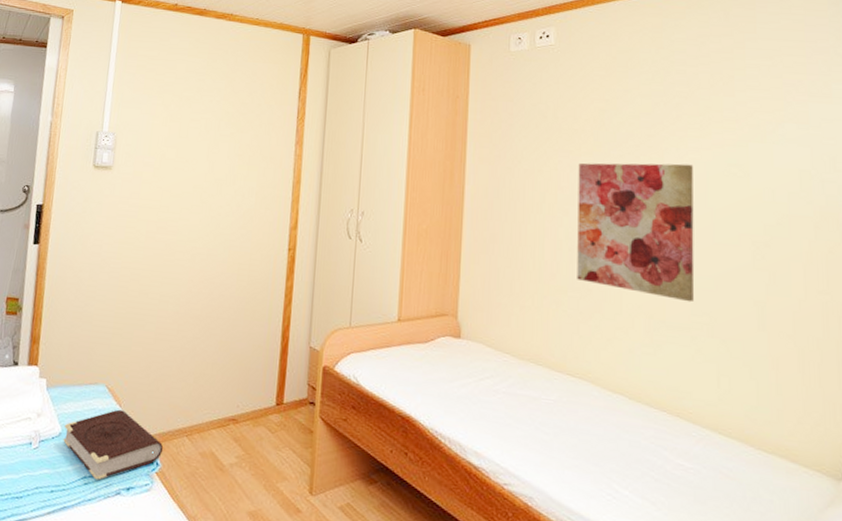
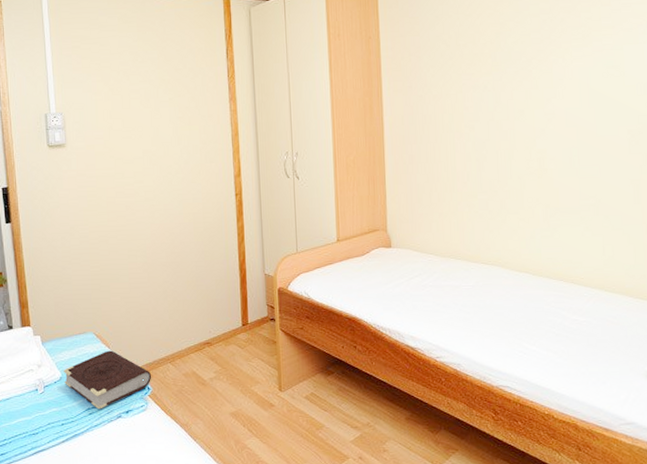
wall art: present [577,162,695,303] -> none [480,71,582,190]

